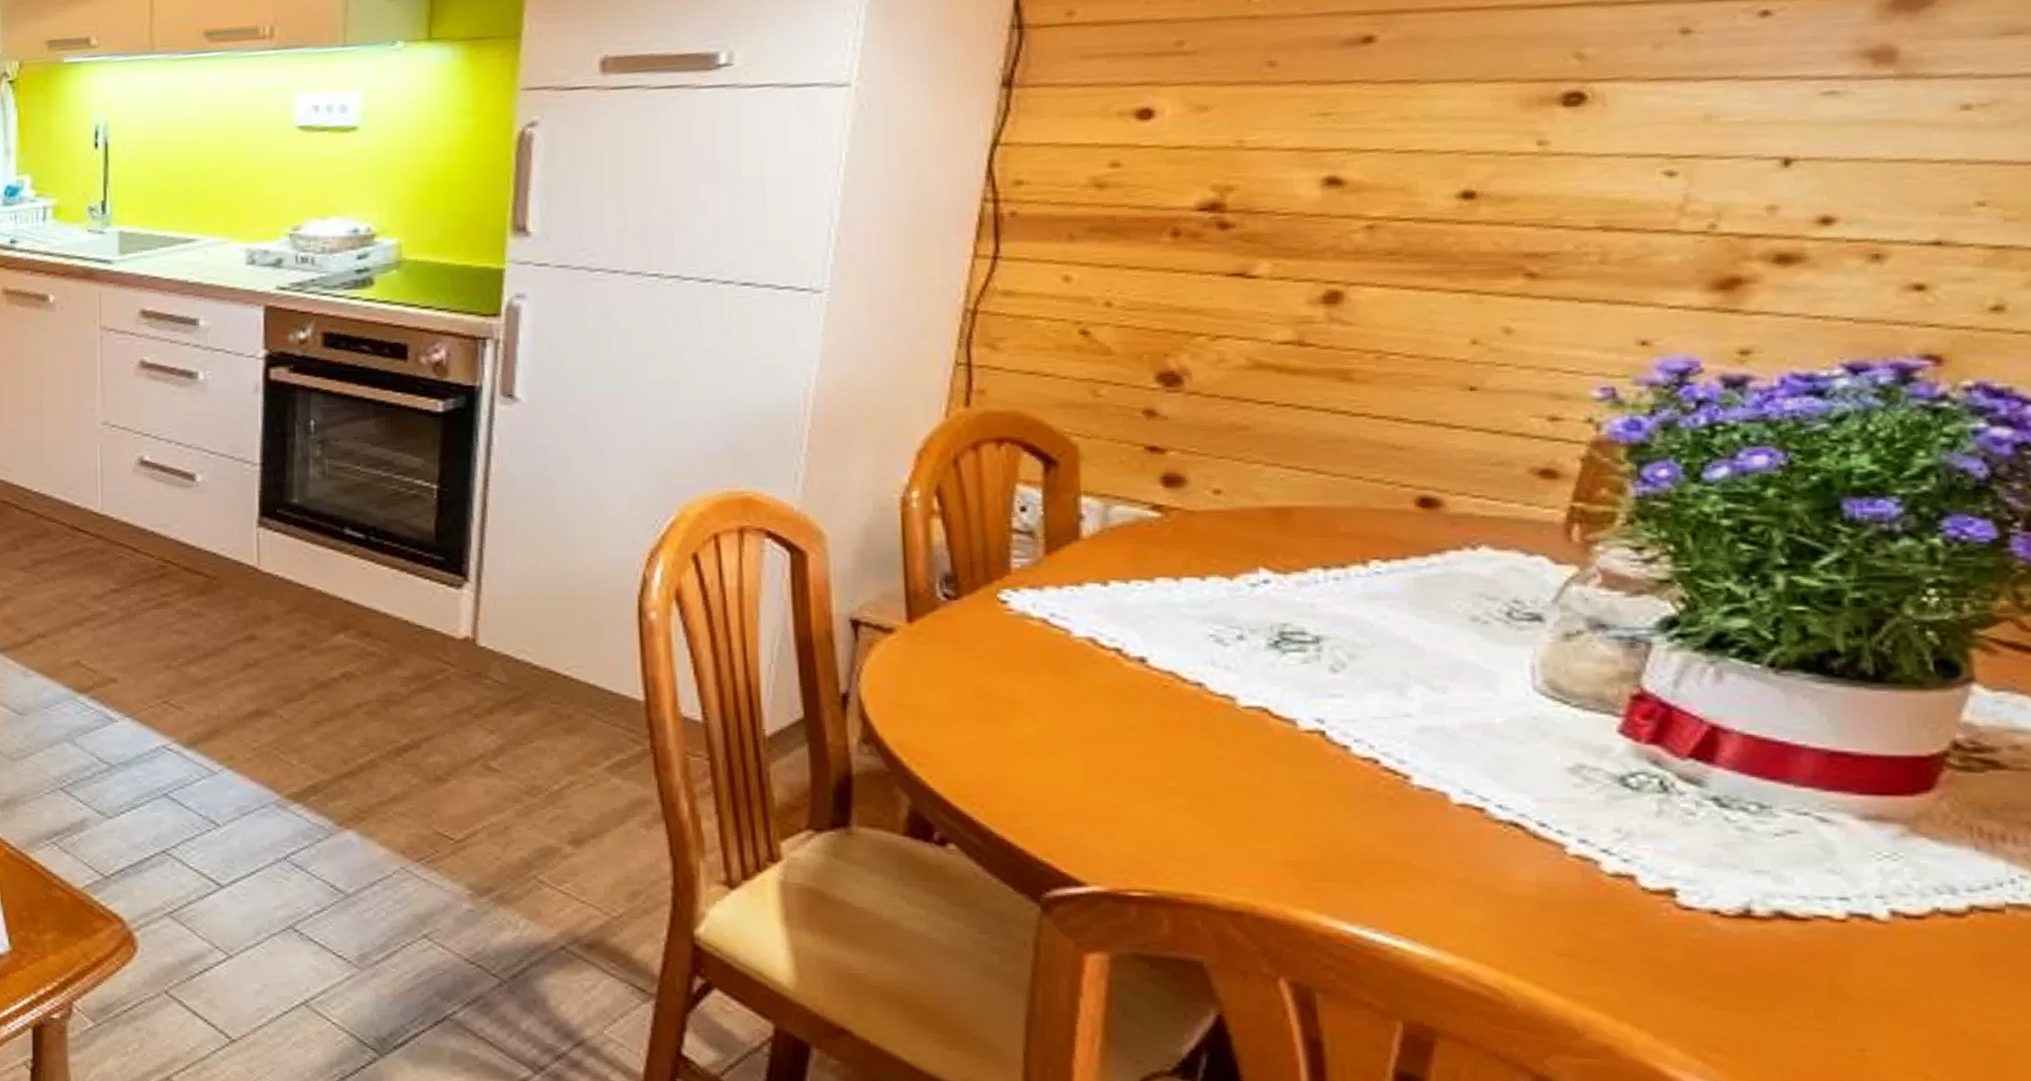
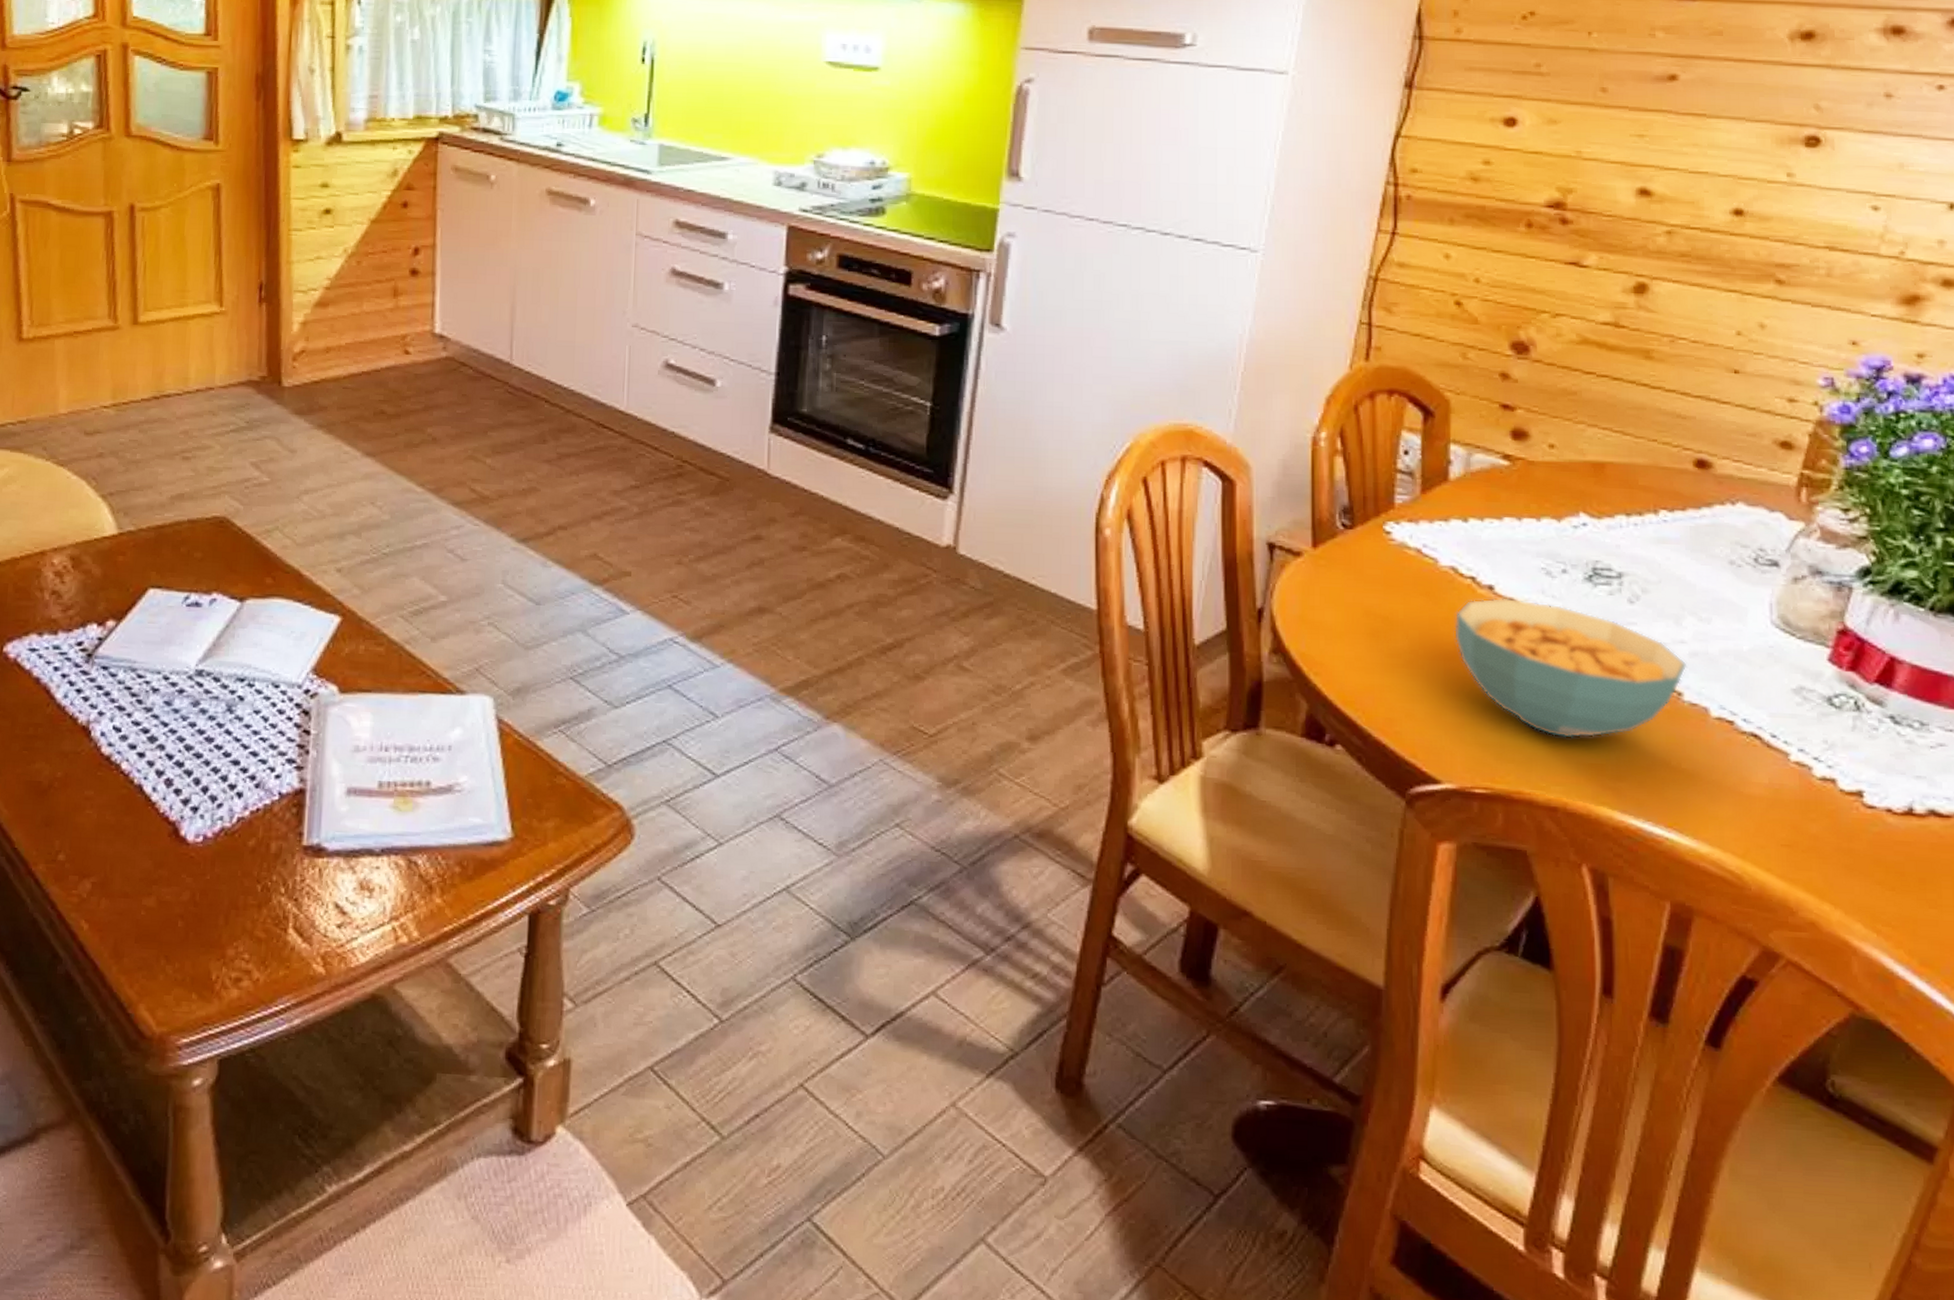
cereal bowl: none [1095,671,1416,832] -> present [1454,597,1687,739]

